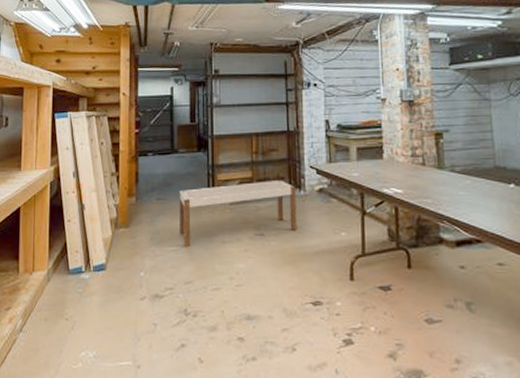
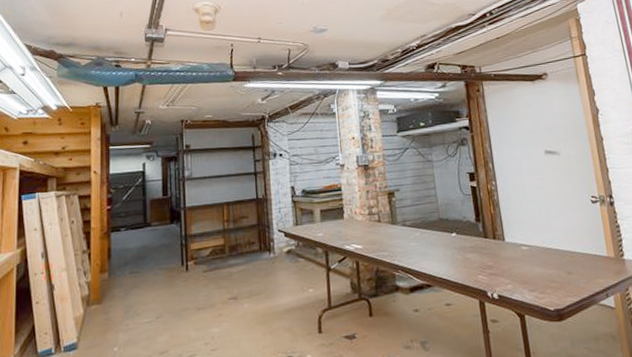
bench: present [179,179,297,248] -> none [153,244,268,318]

